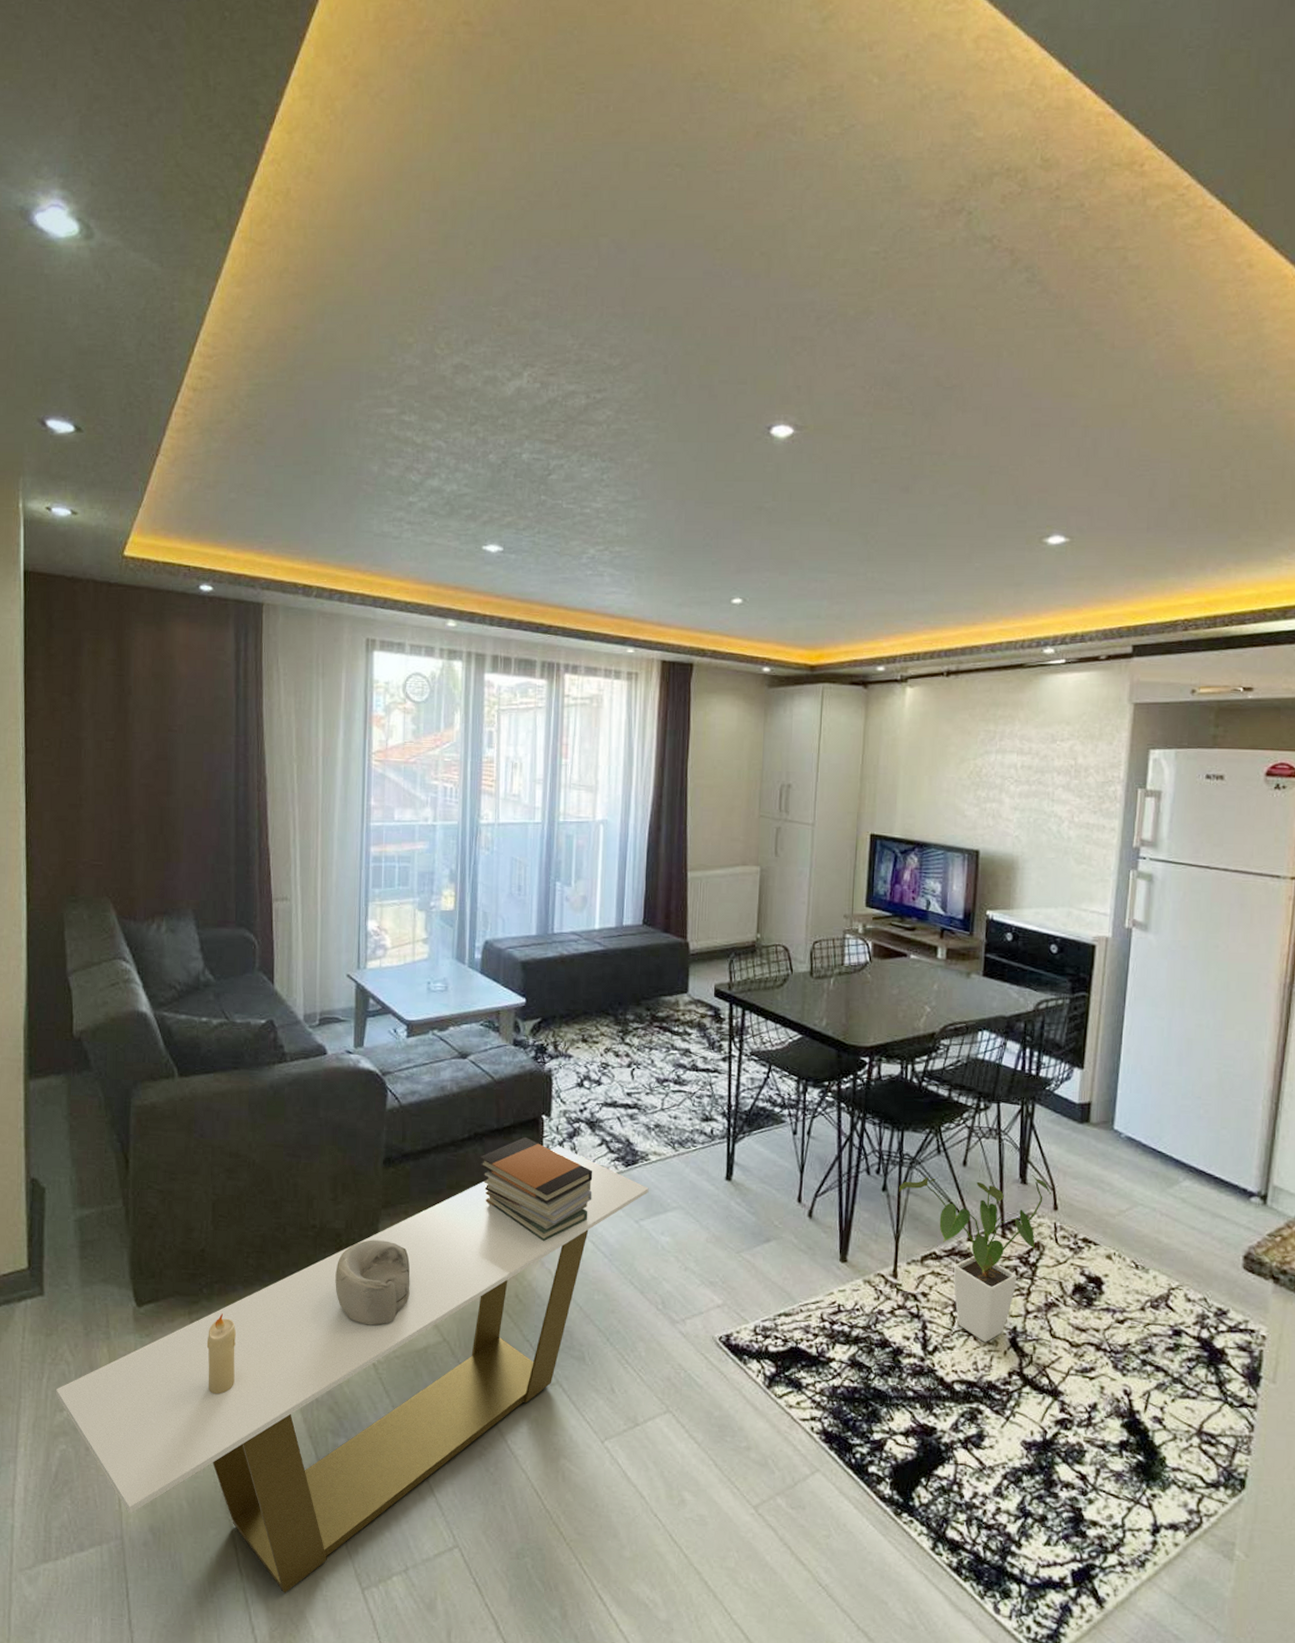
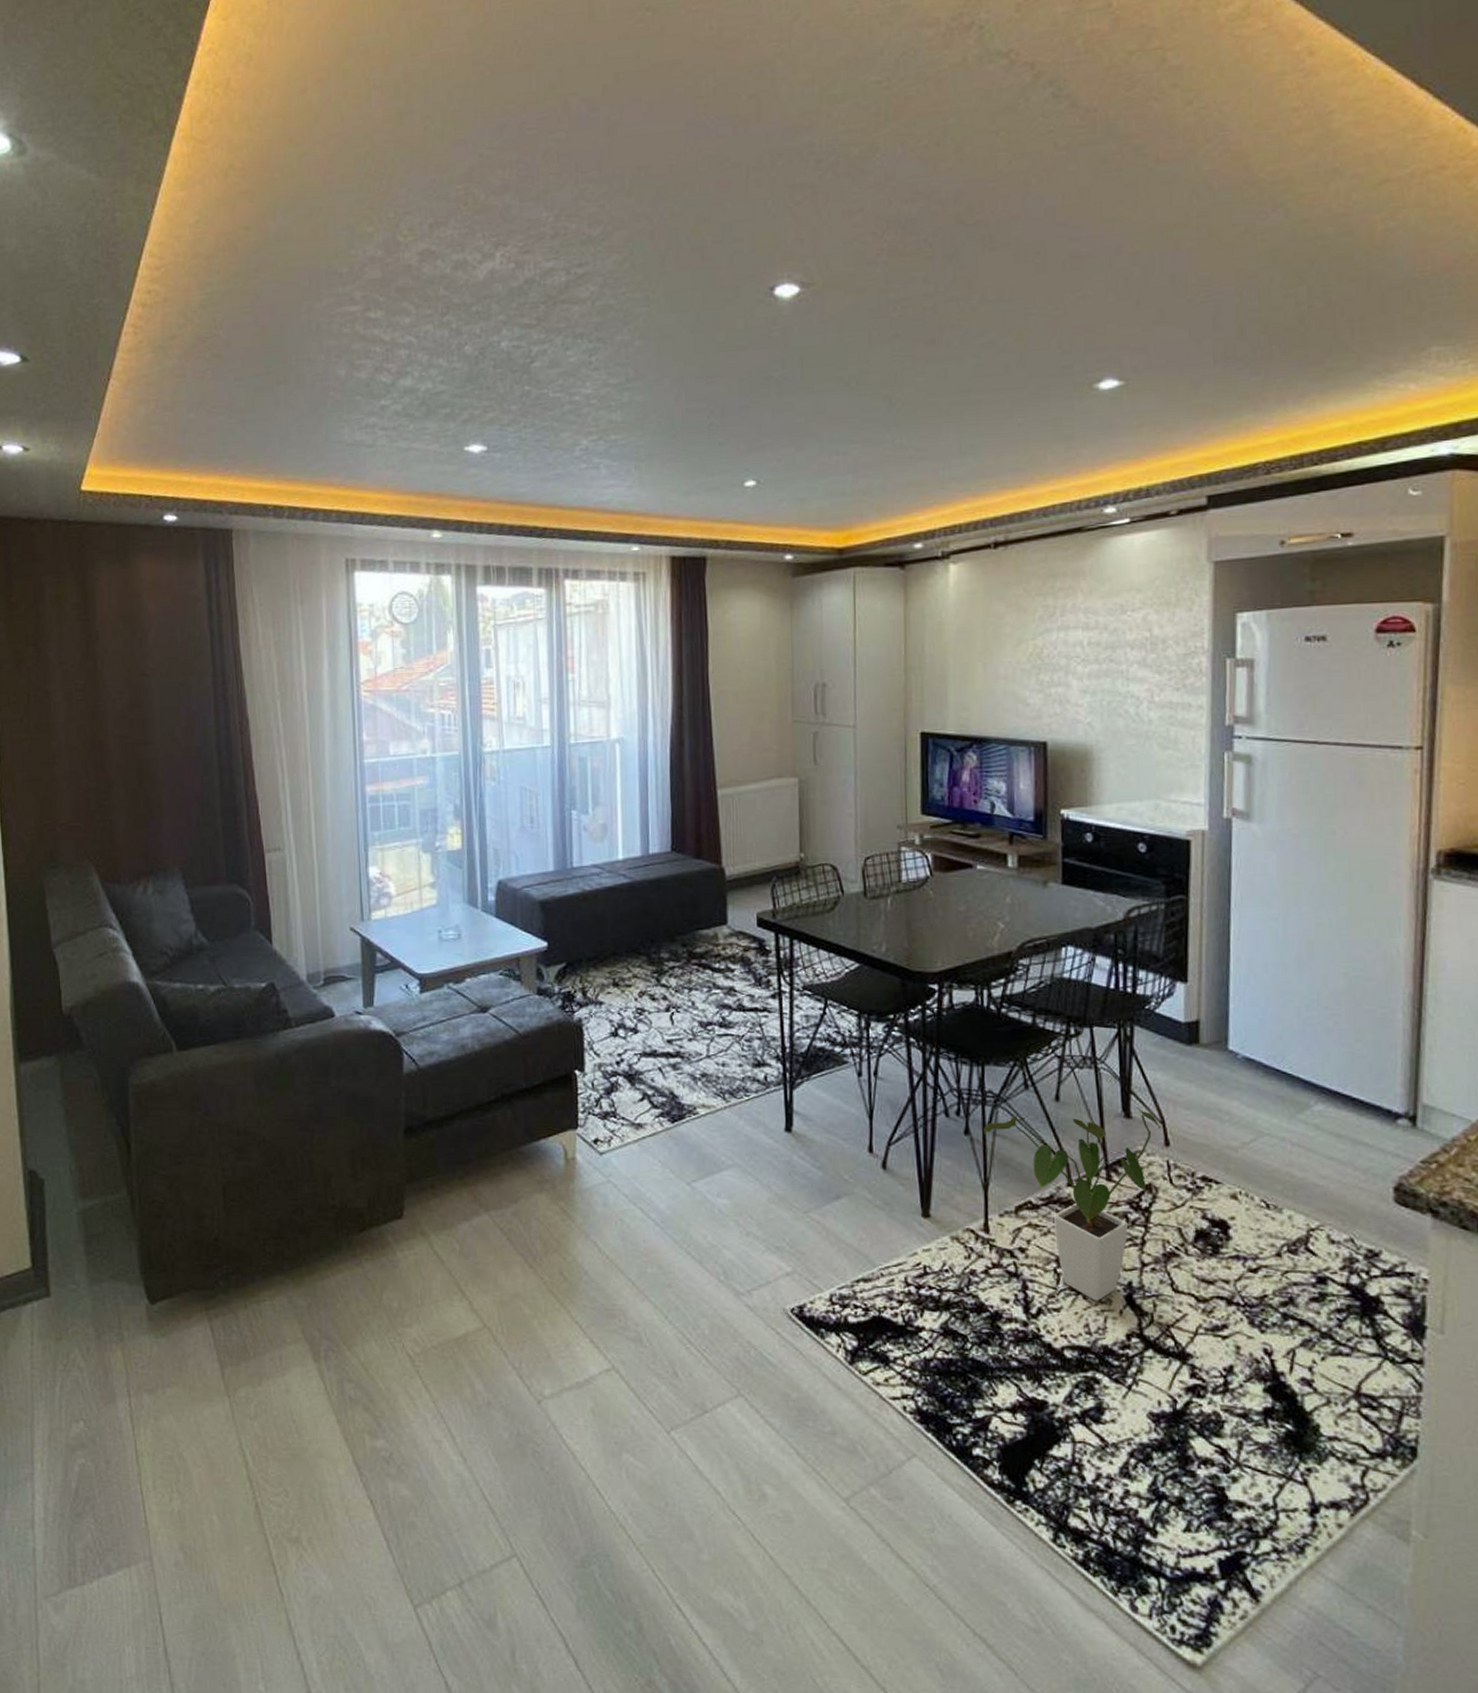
coffee table: present [56,1145,649,1593] -> none [70,1103,700,1614]
candle: present [206,1313,237,1395] -> none [227,1307,260,1397]
decorative bowl: present [335,1239,411,1326] -> none [360,1218,443,1313]
book stack: present [479,1136,593,1242] -> none [509,1095,637,1212]

